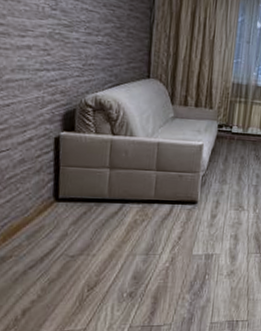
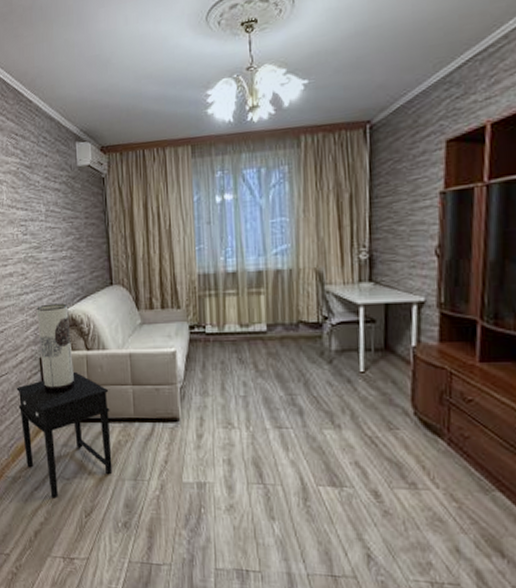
side table: none [19,154,132,276] -> present [16,371,113,499]
table lamp: none [55,84,97,175] -> present [37,303,74,394]

